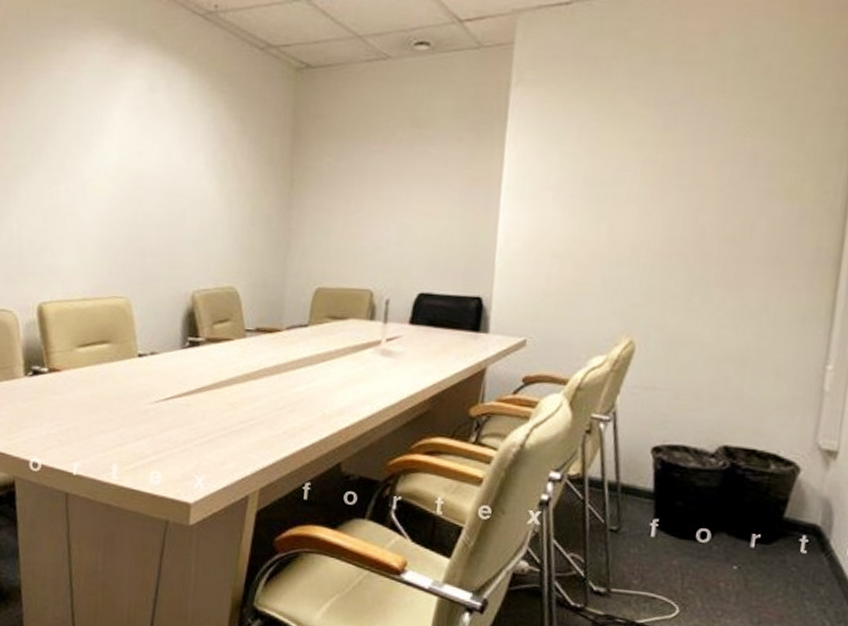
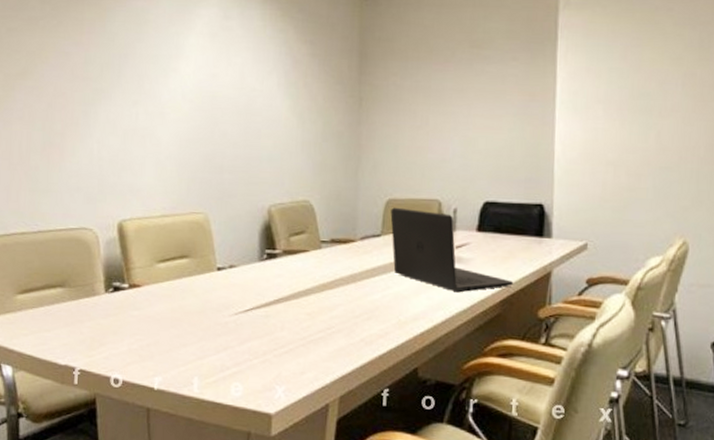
laptop: none [319,296,445,387] -> present [390,207,513,293]

